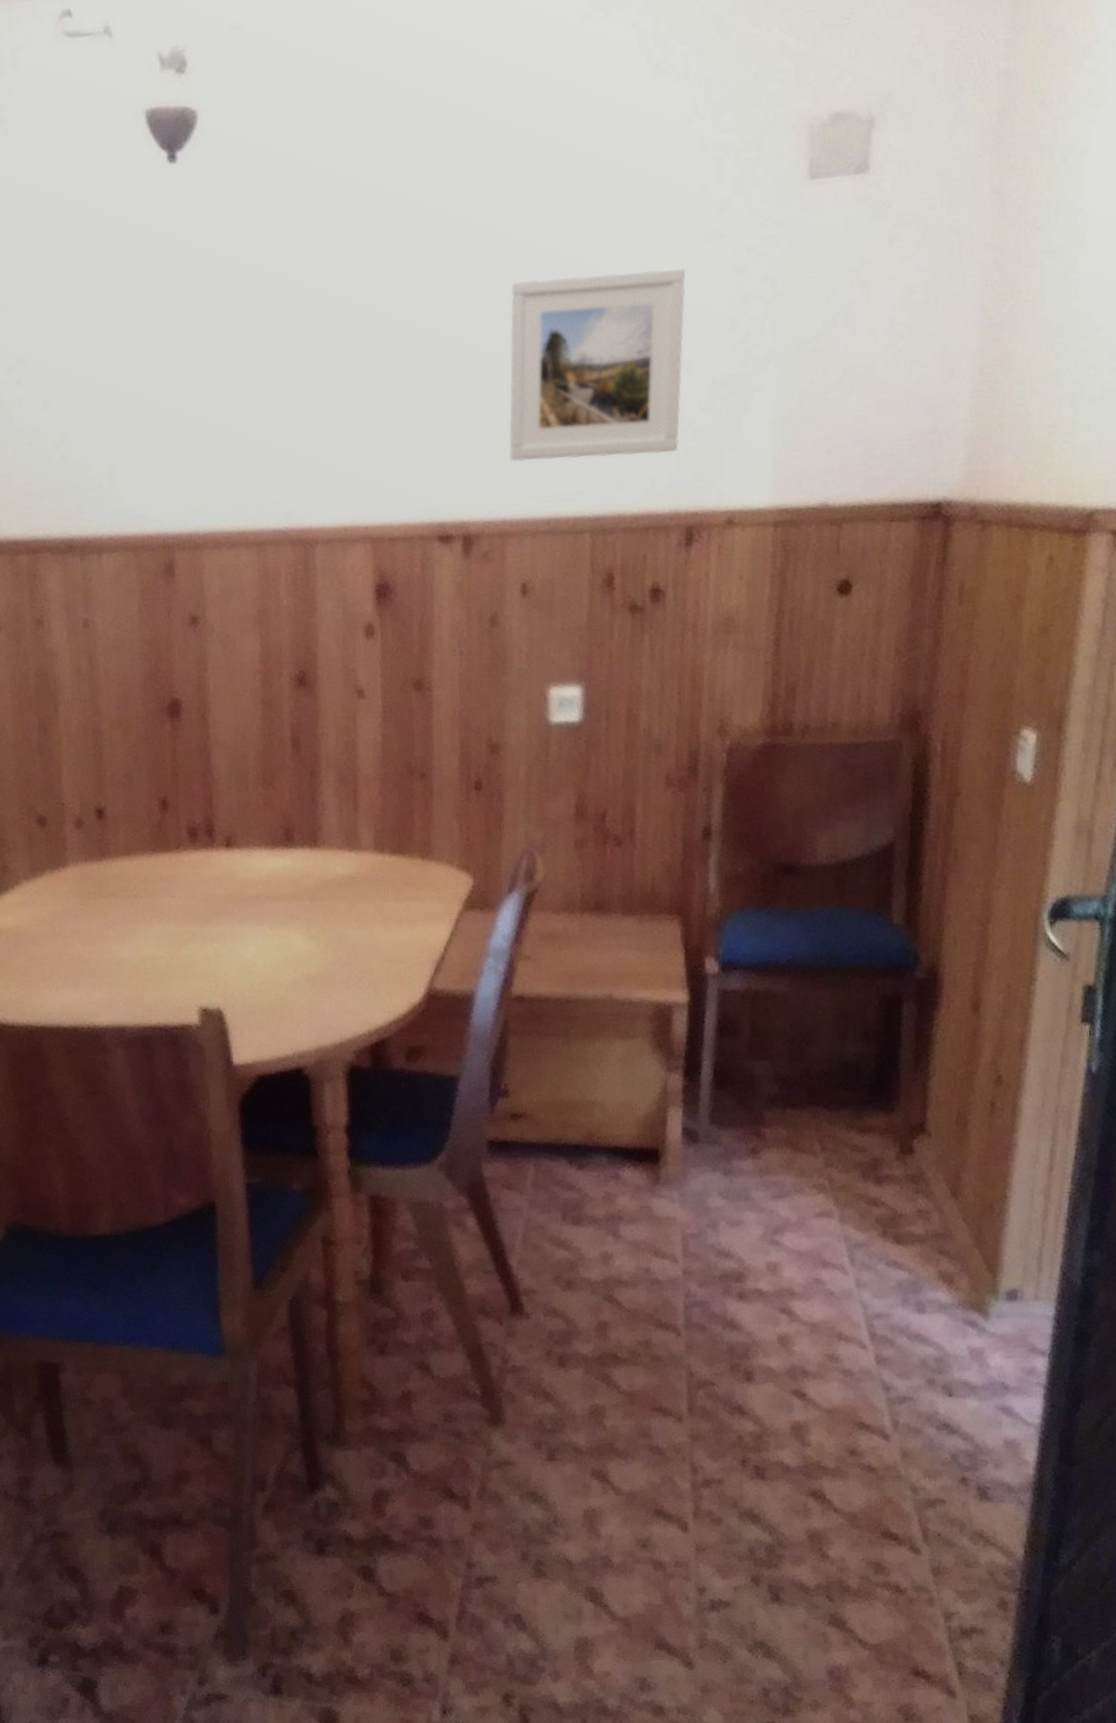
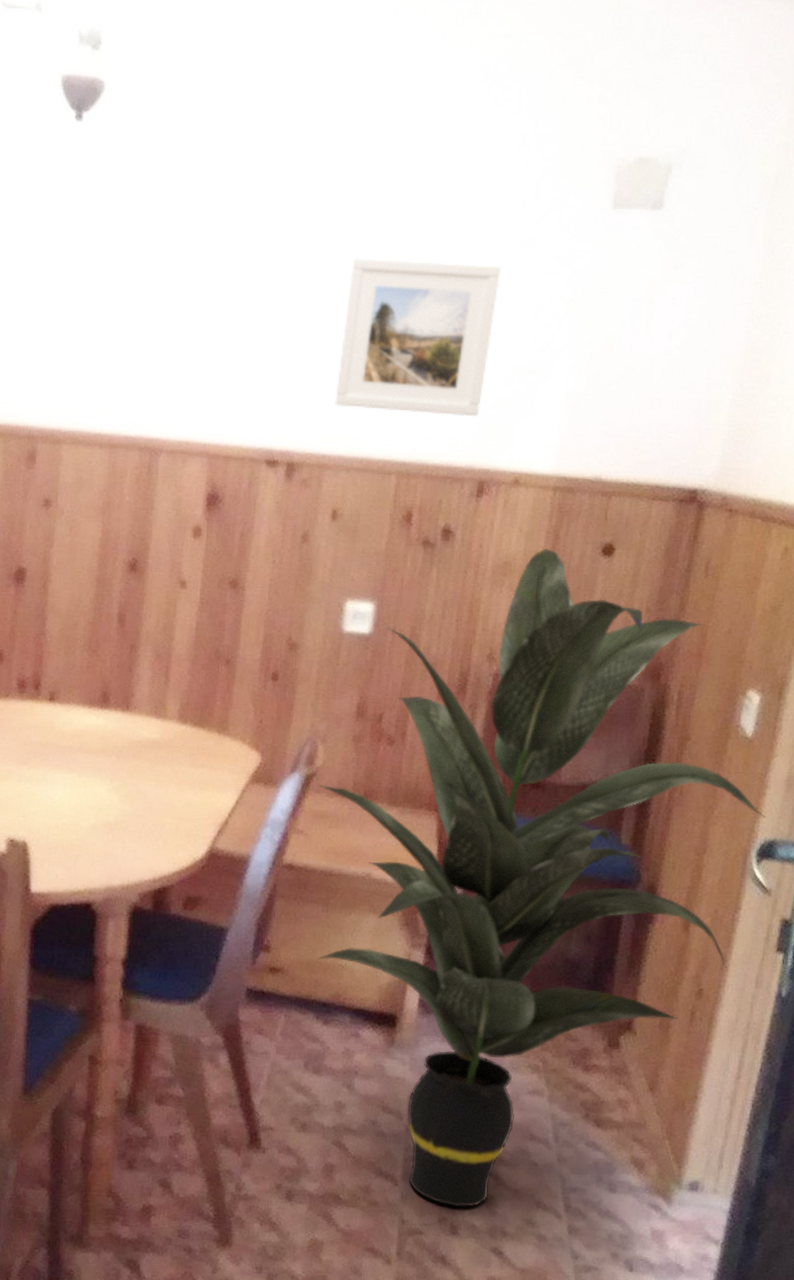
indoor plant: none [544,595,1056,1351] -> present [318,549,766,1208]

